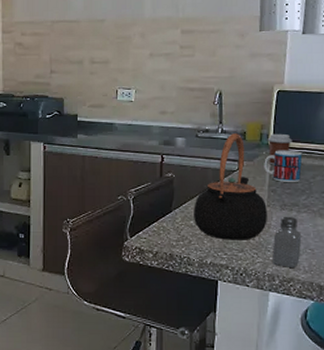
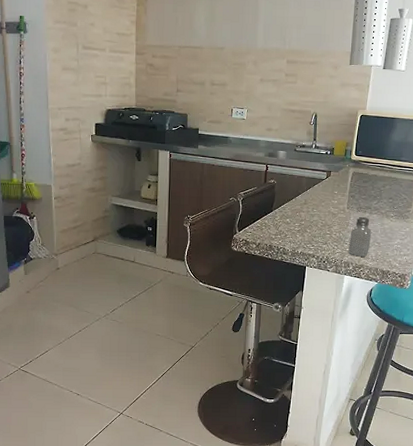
teapot: present [194,133,267,240] -> none [290,149,347,235]
mug: present [264,150,303,183] -> none [346,163,377,191]
coffee cup: present [267,133,293,165] -> none [350,150,370,176]

